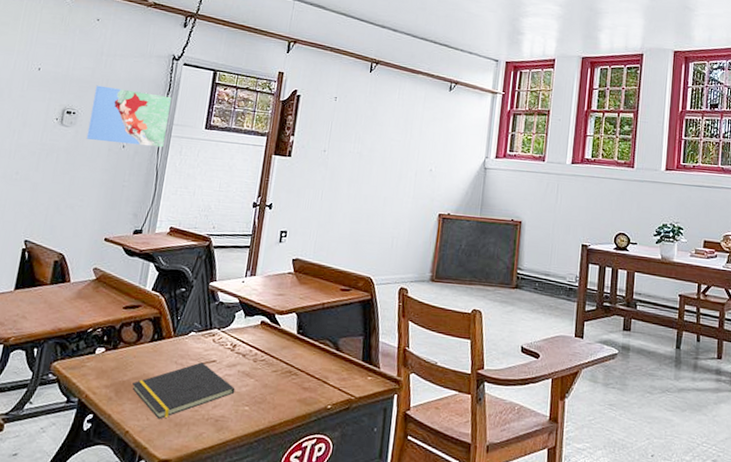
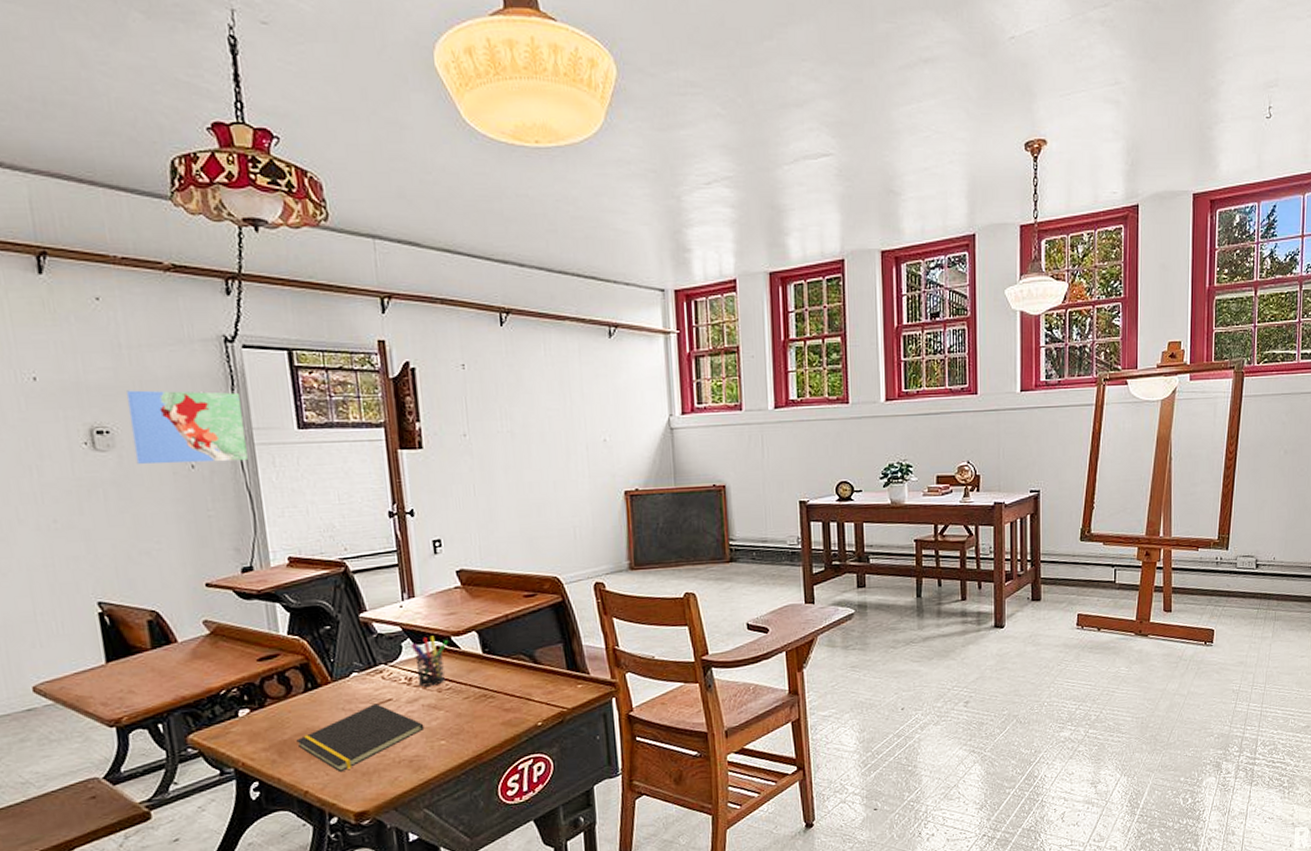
pen holder: none [239,311,272,355] -> present [410,635,447,687]

